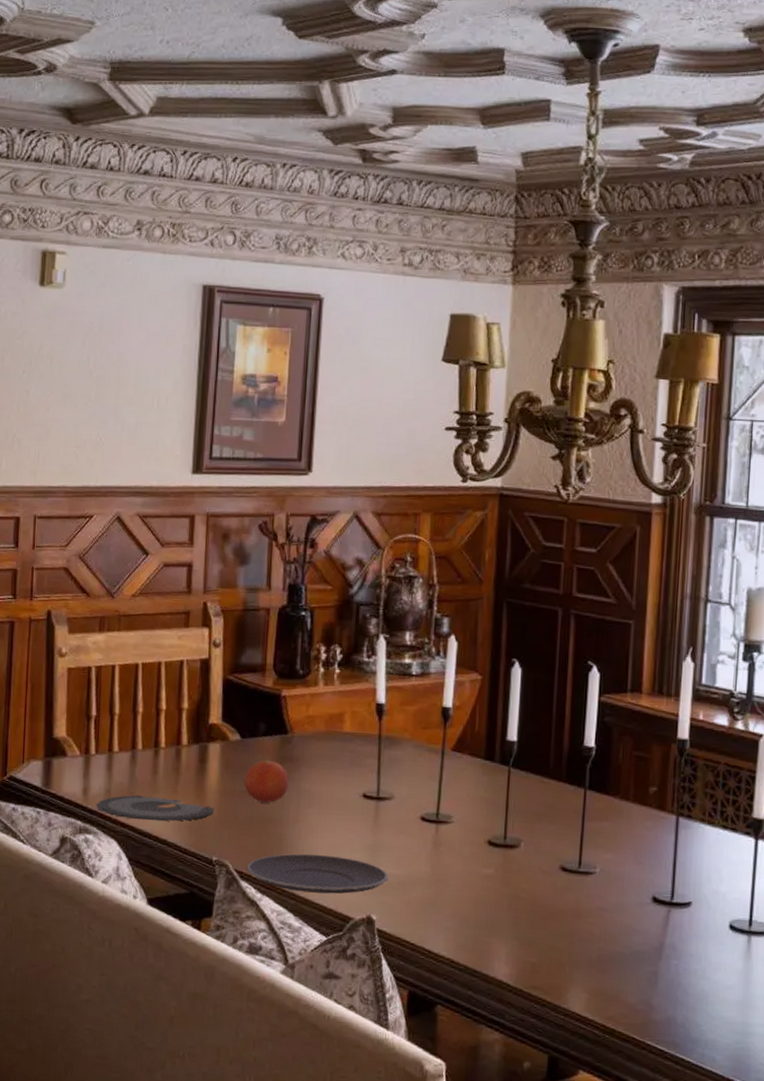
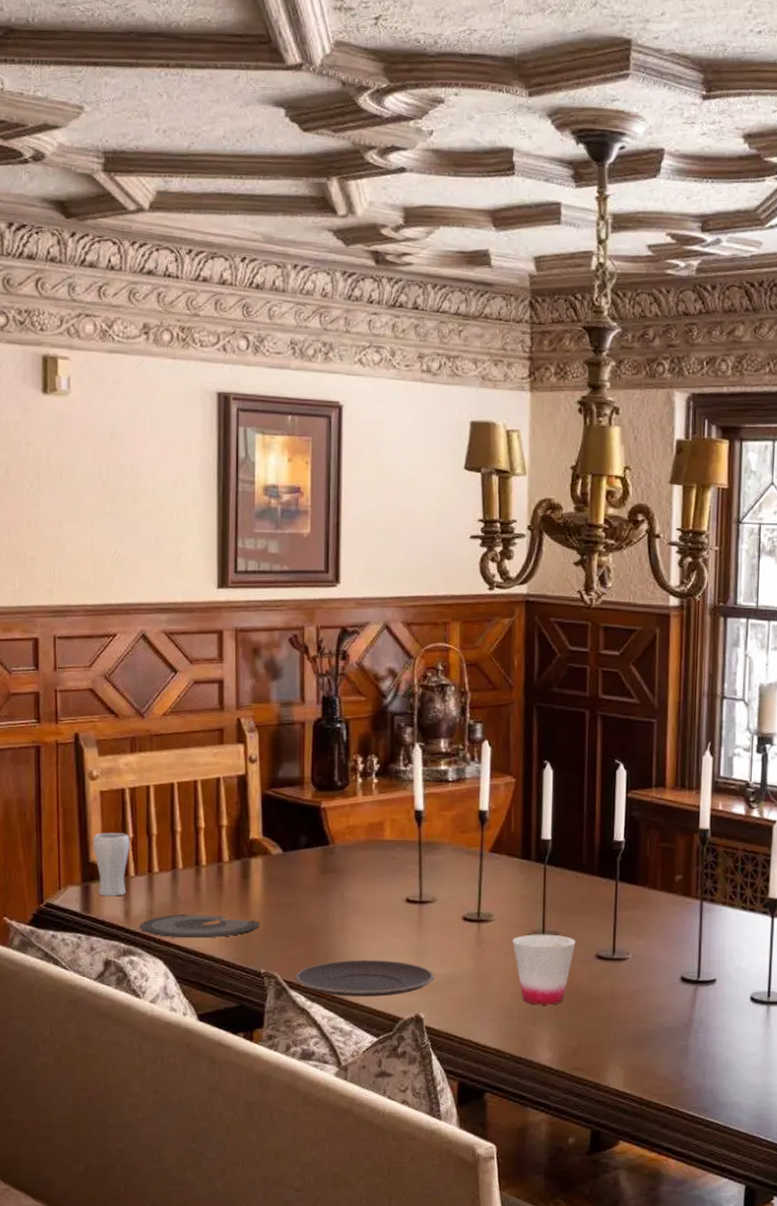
drinking glass: none [57,709,93,774] -> present [93,833,129,897]
fruit: present [244,760,289,803] -> none [288,871,333,914]
cup: none [471,839,540,917] -> present [512,934,576,1005]

